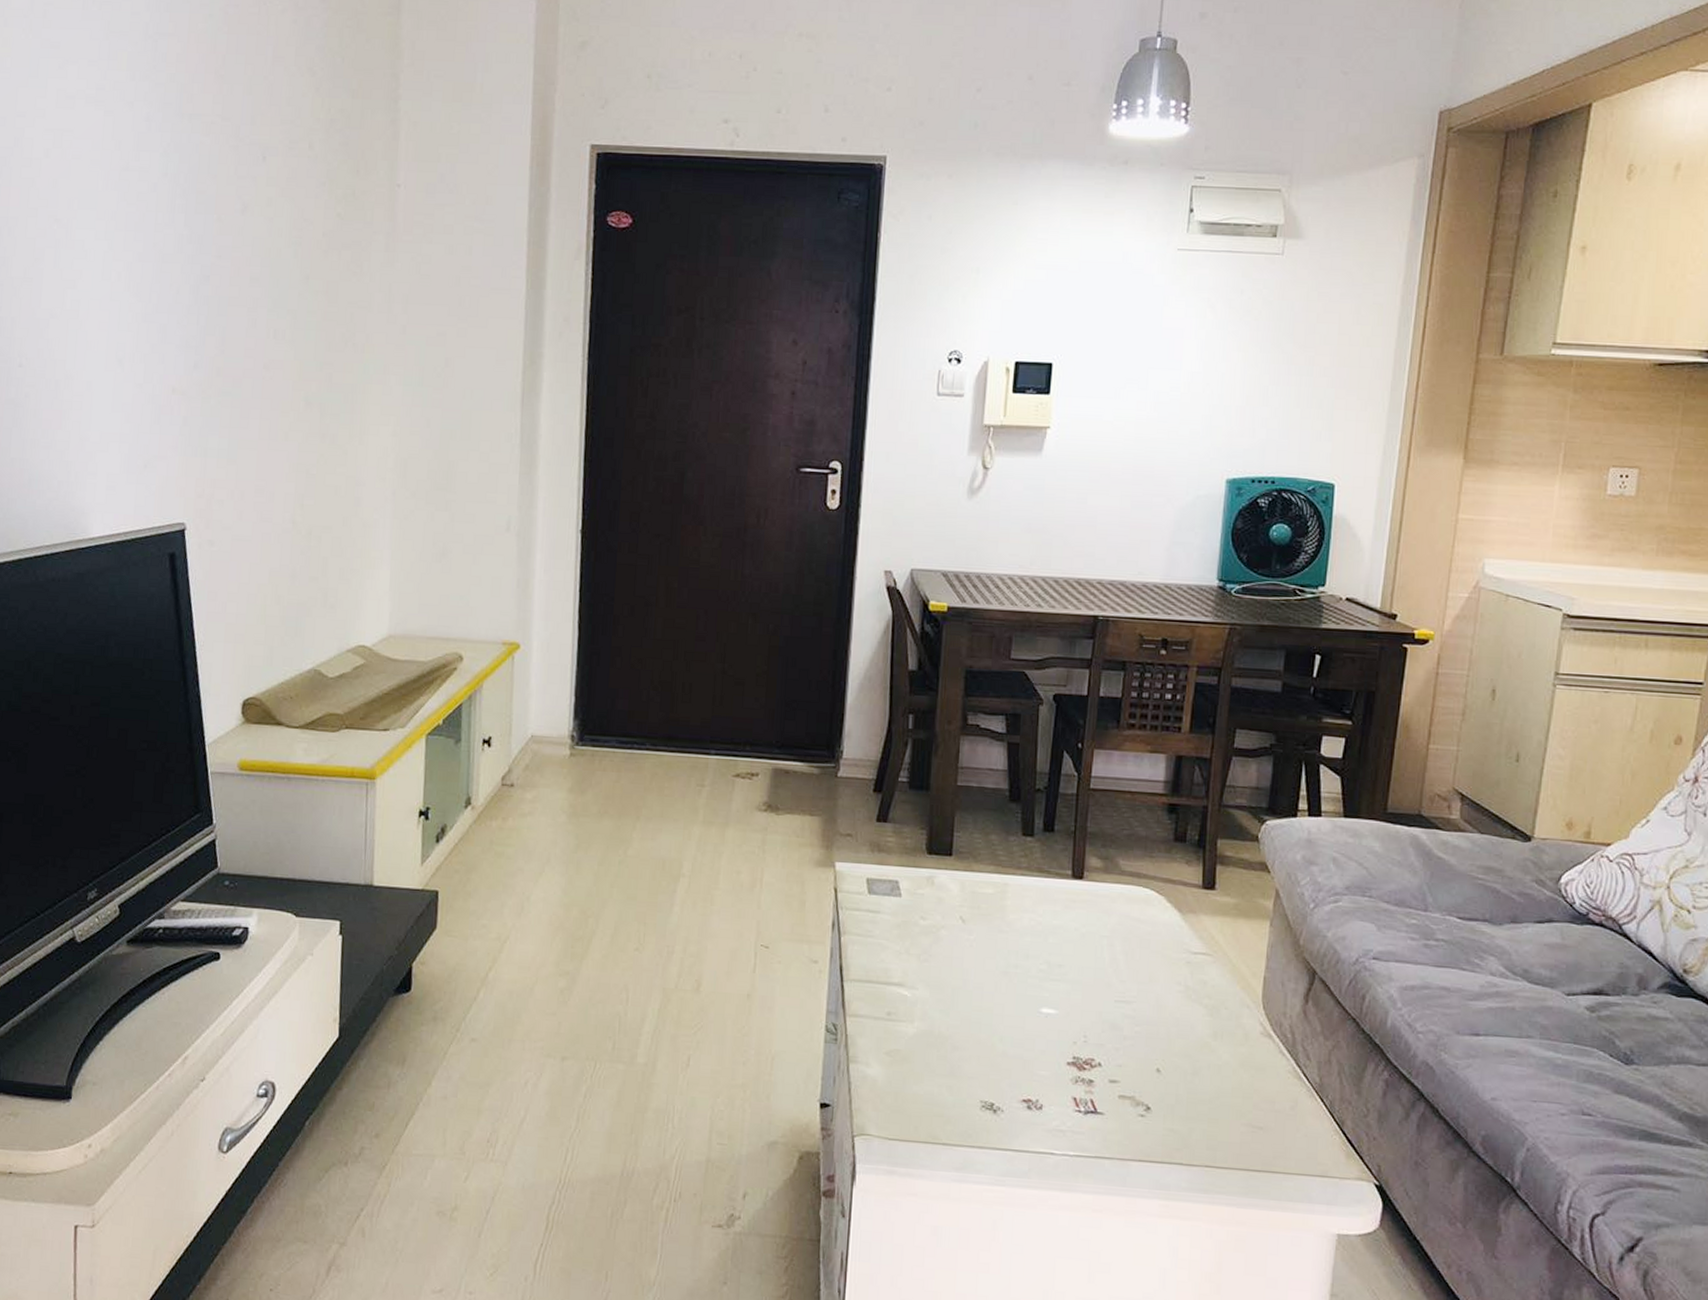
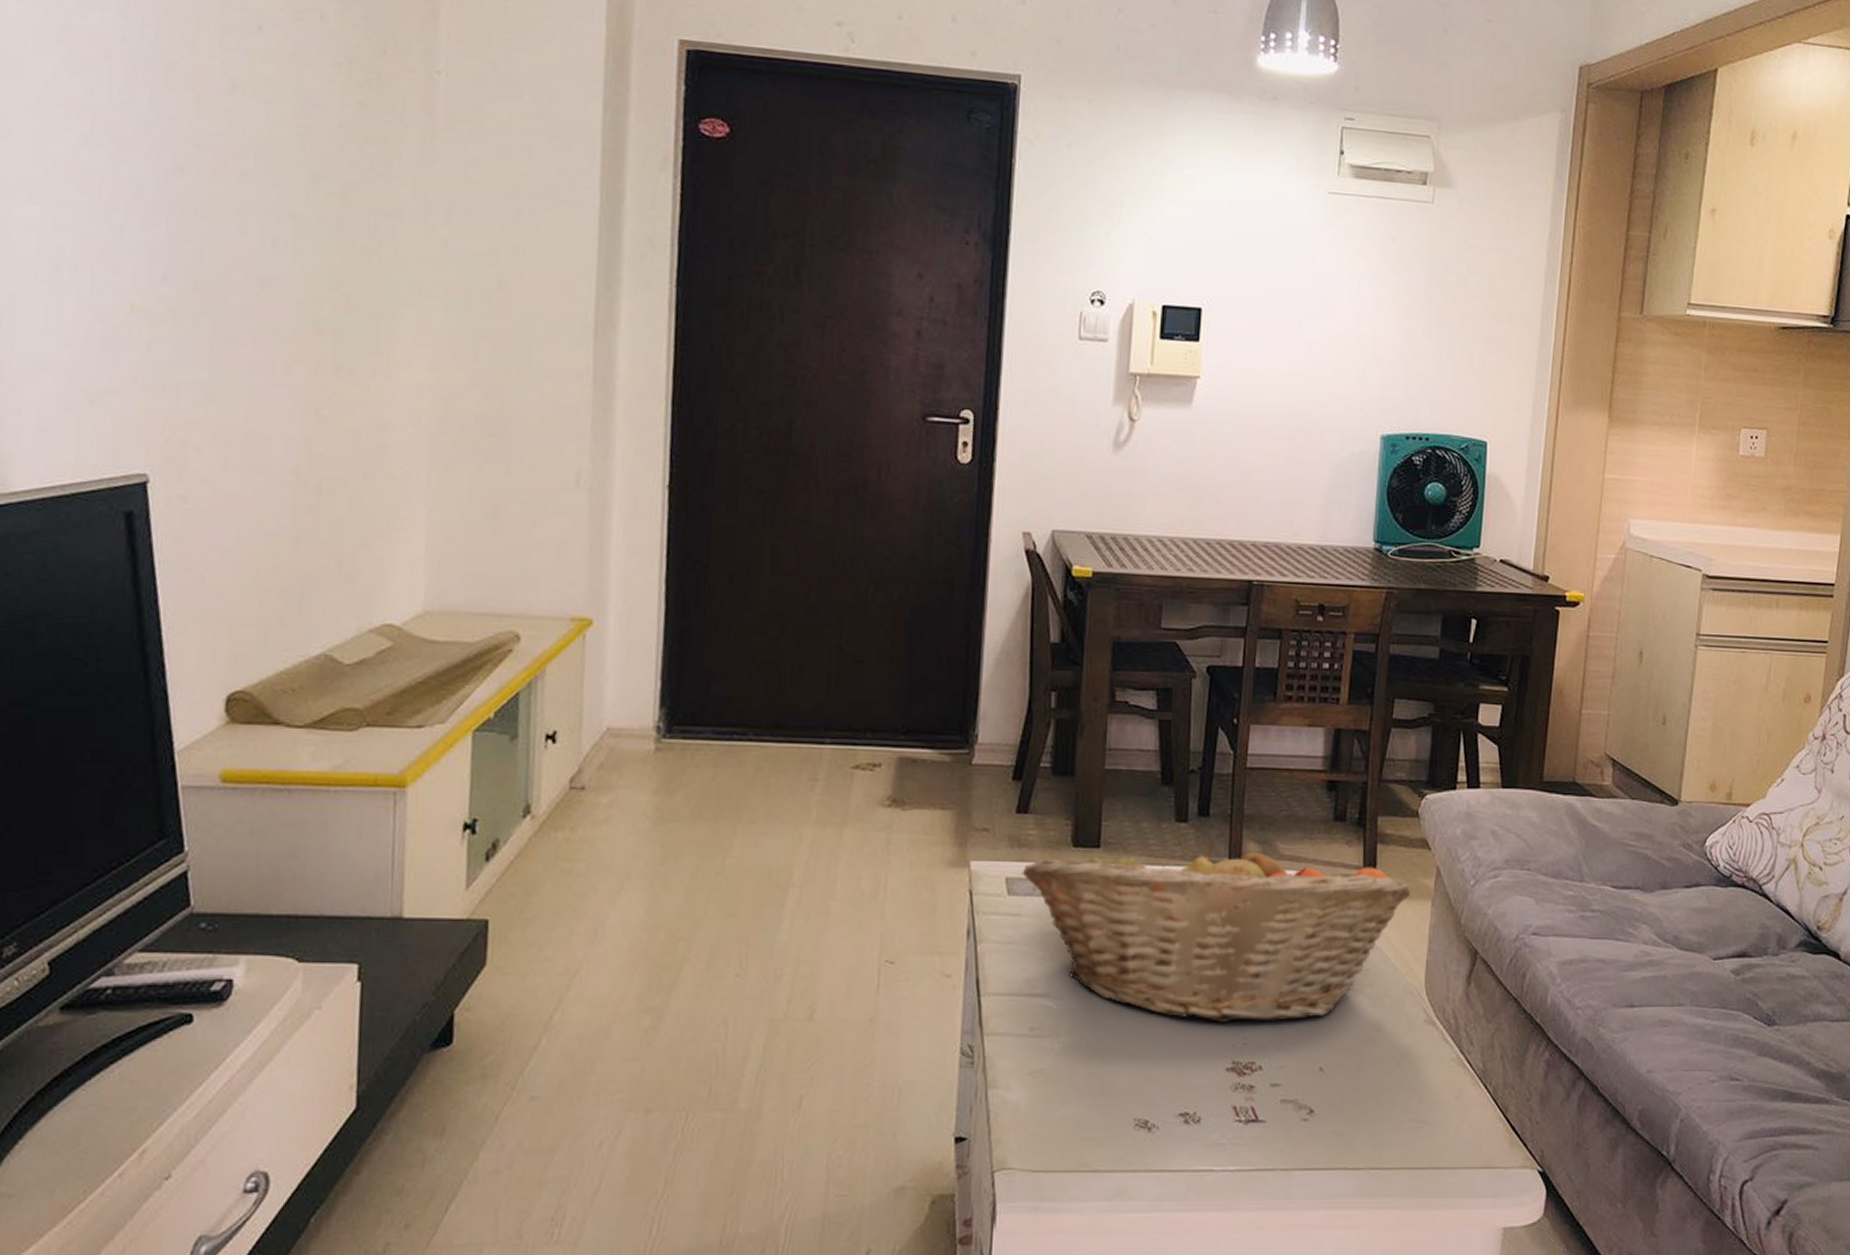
fruit basket: none [881,849,1249,1024] -> present [1022,835,1411,1022]

